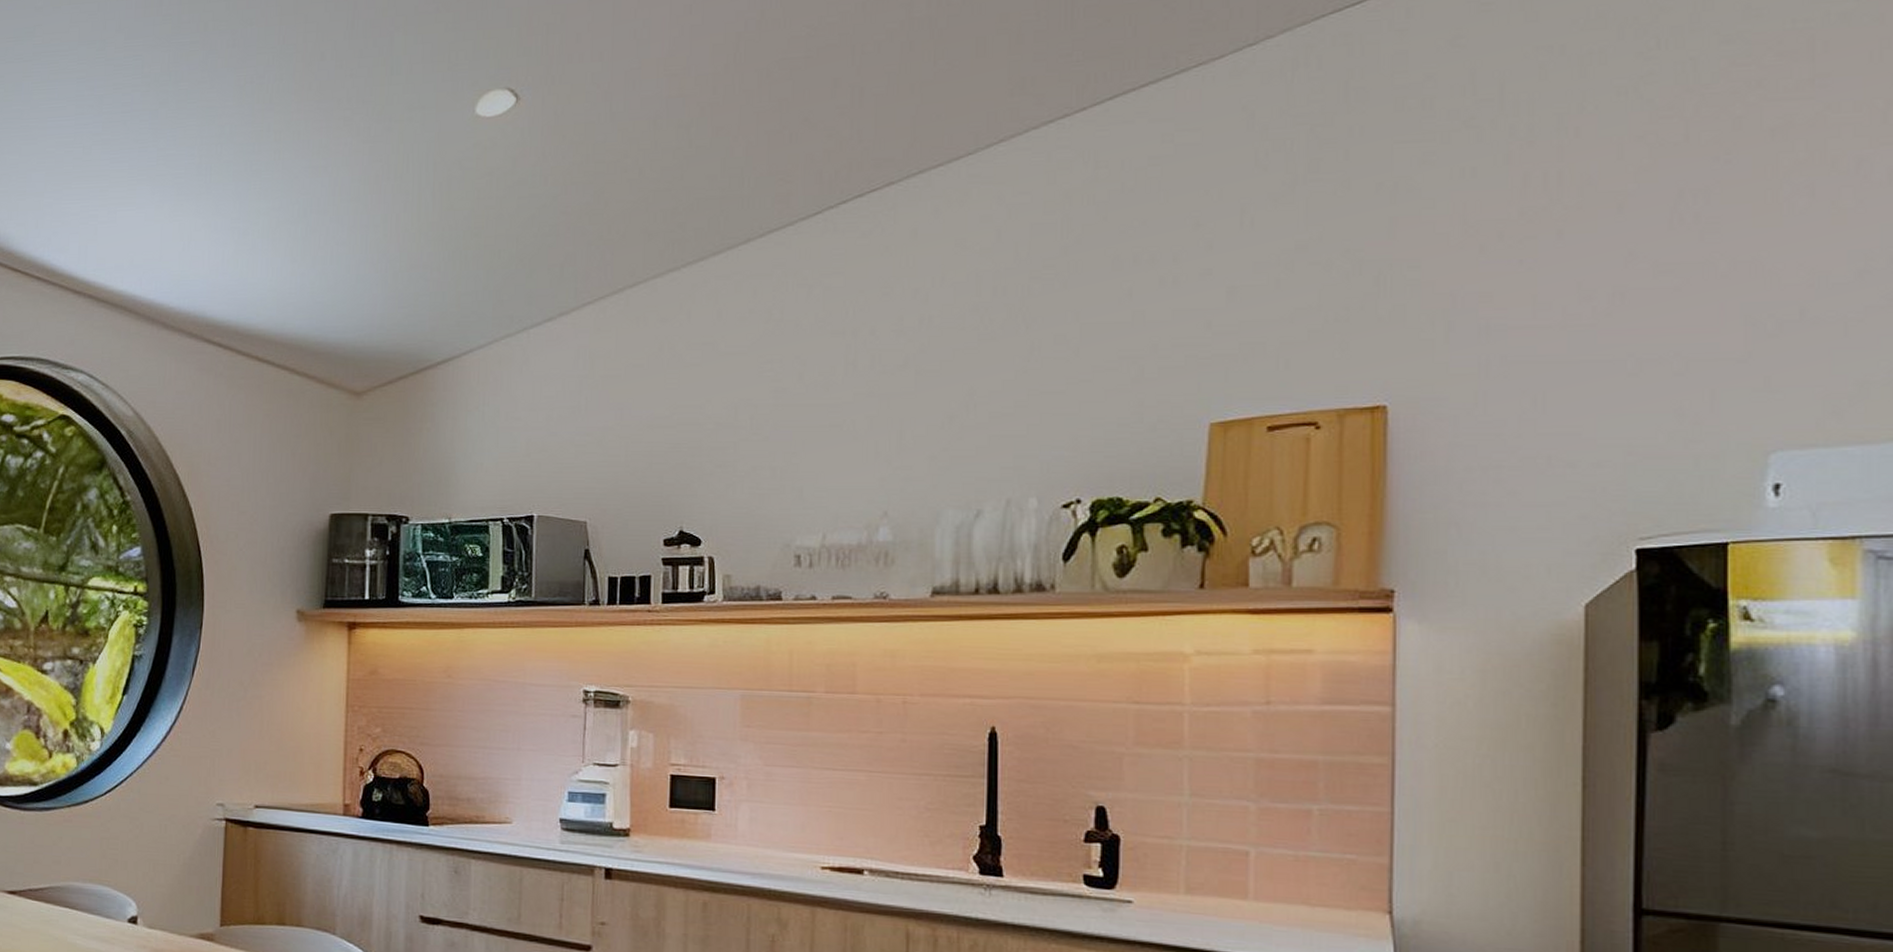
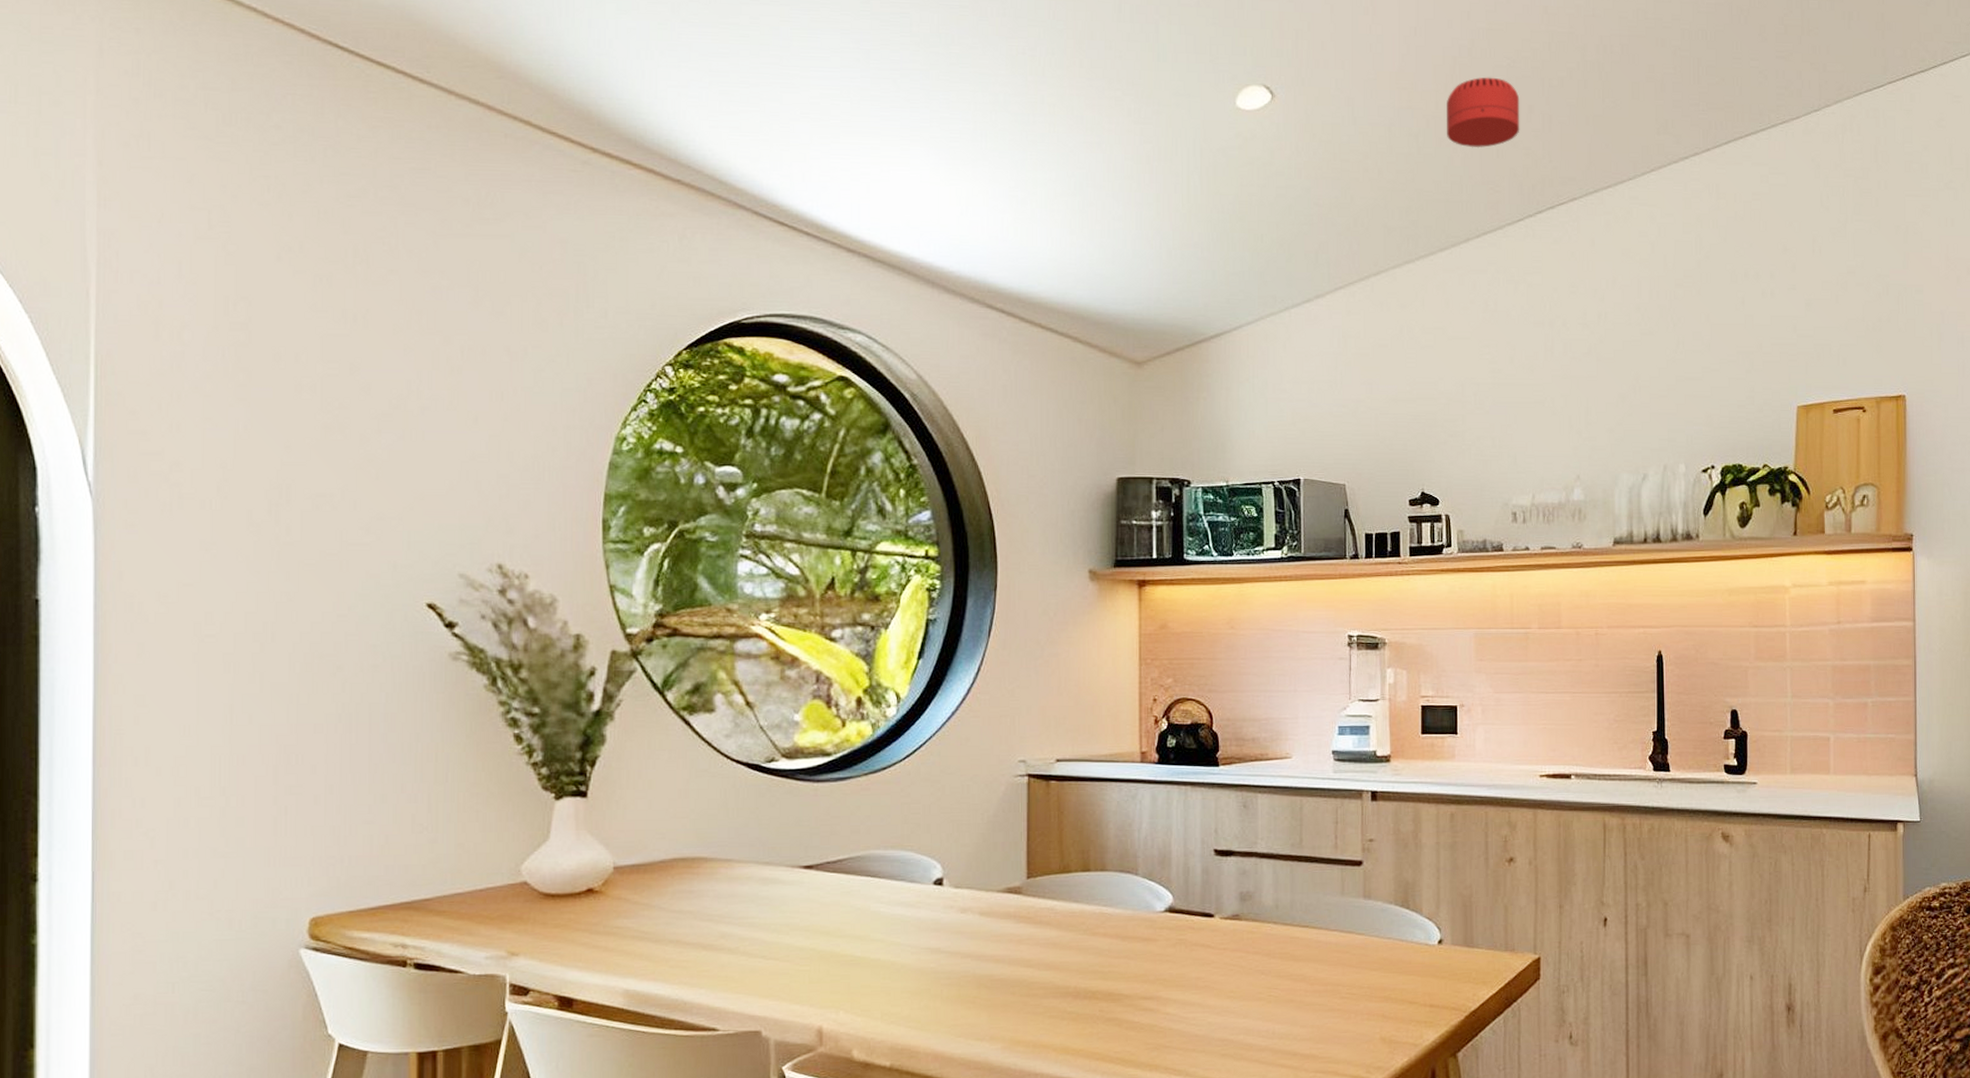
smoke detector: none [726,50,822,135] -> present [1447,77,1520,148]

